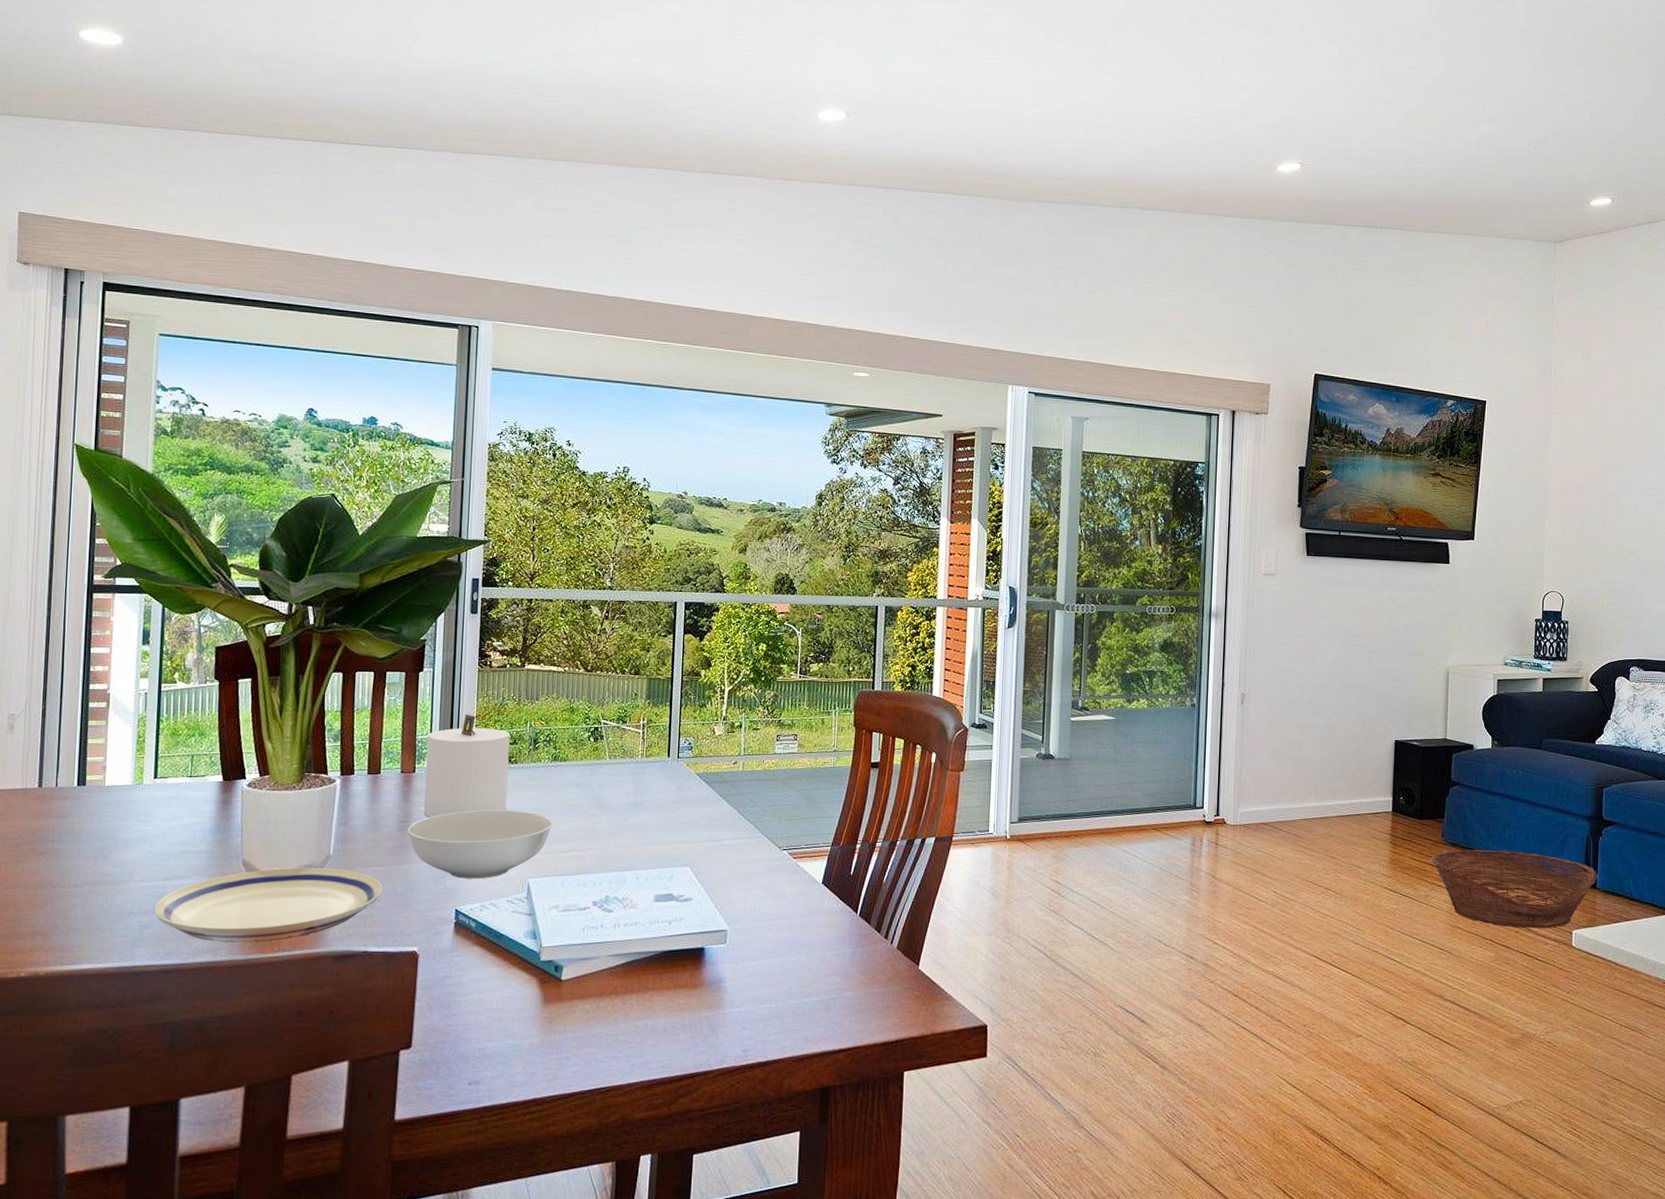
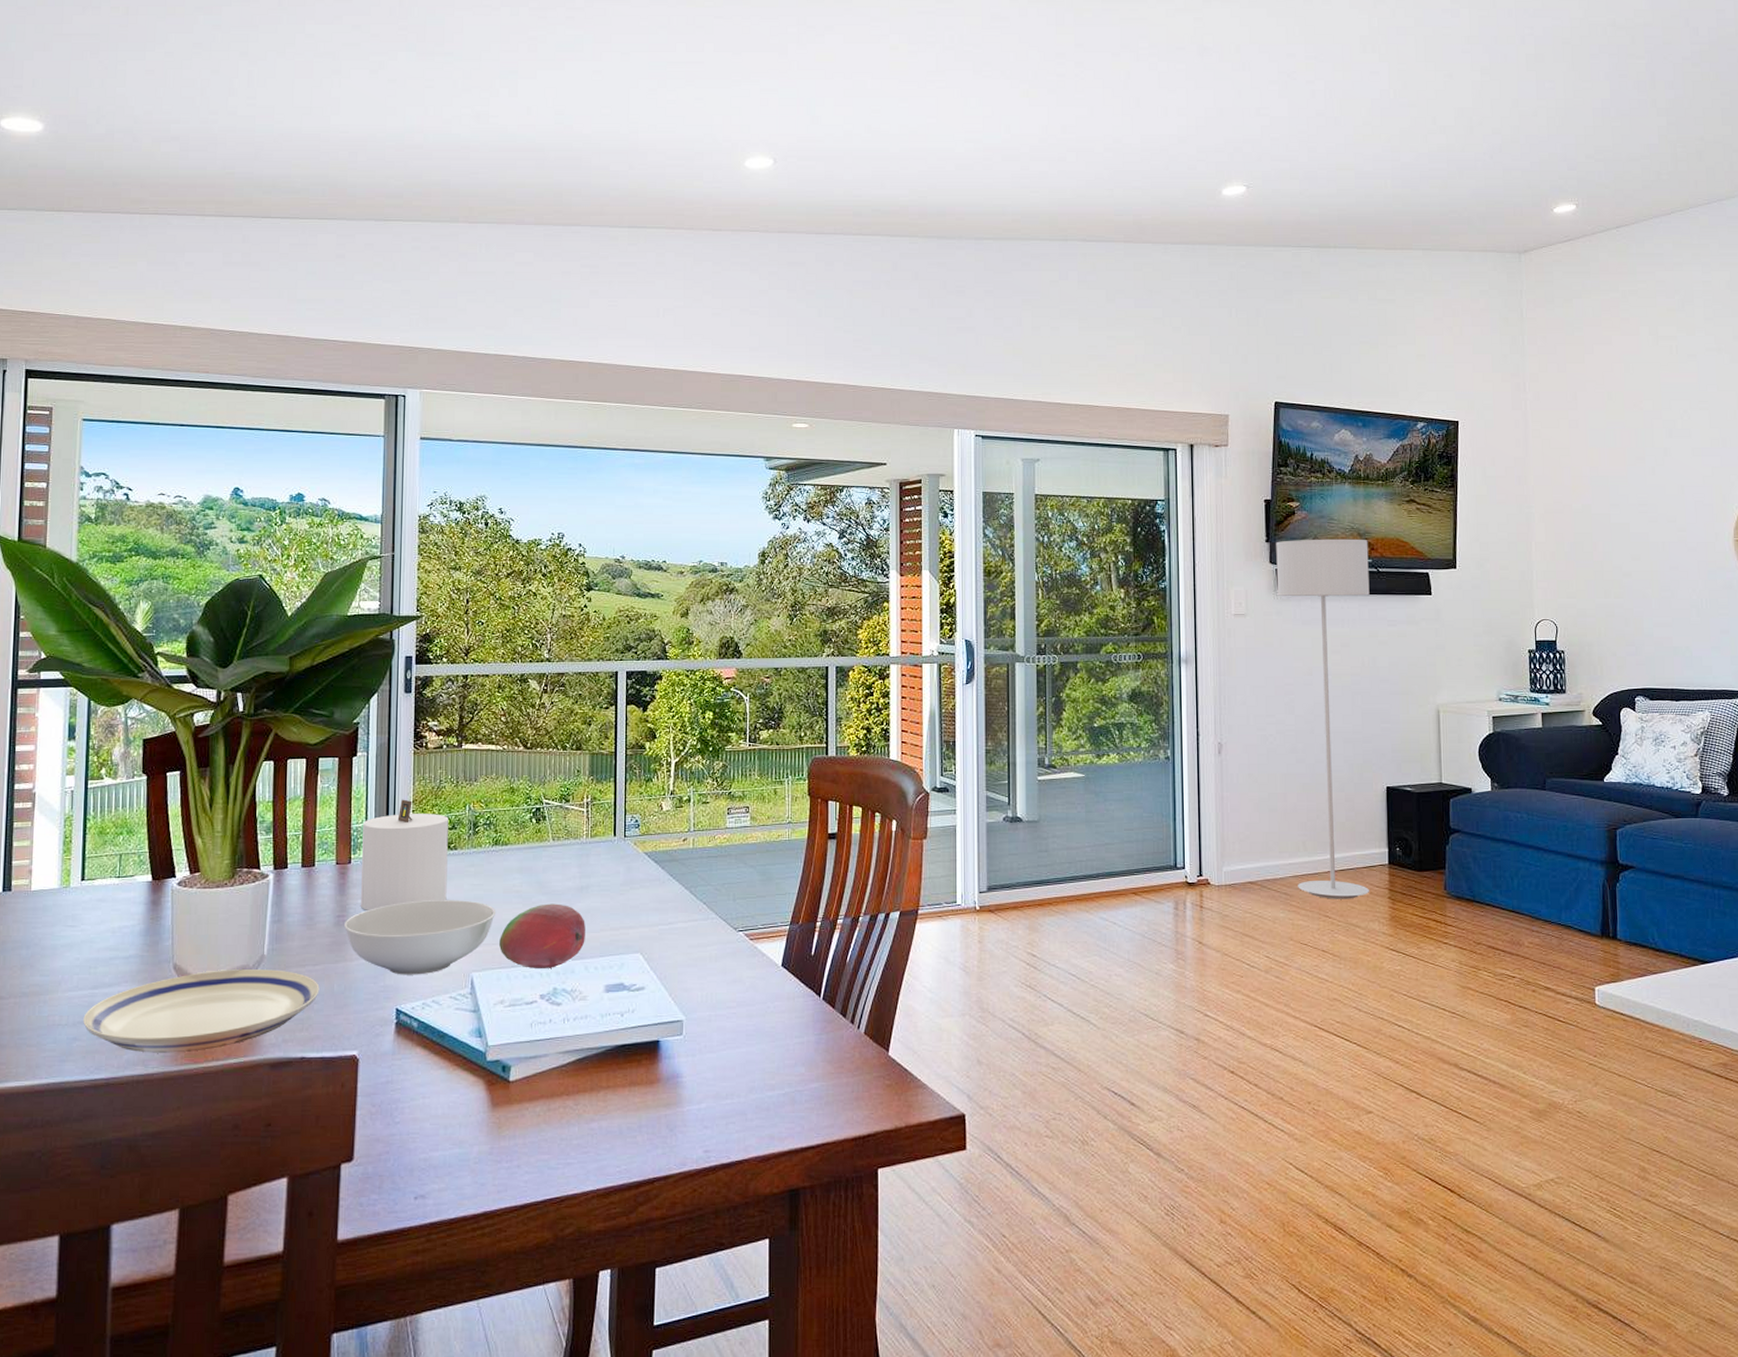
fruit: none [555,817,638,878] -> present [499,903,585,968]
floor lamp: none [1305,506,1394,842] -> present [1276,539,1370,899]
basket: present [1430,850,1598,929] -> none [1434,902,1618,987]

